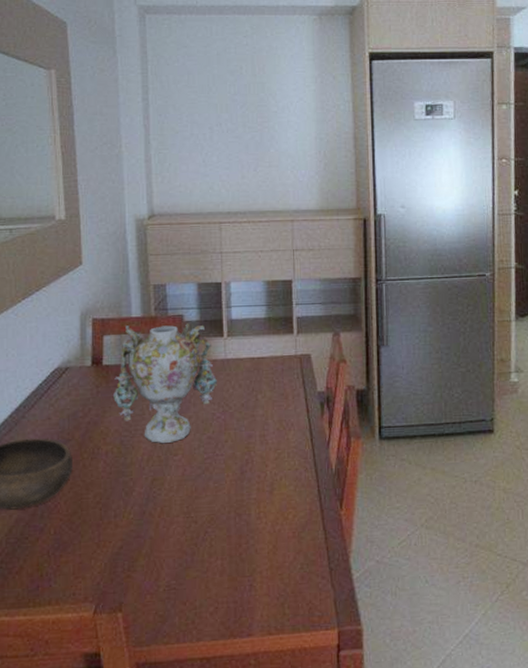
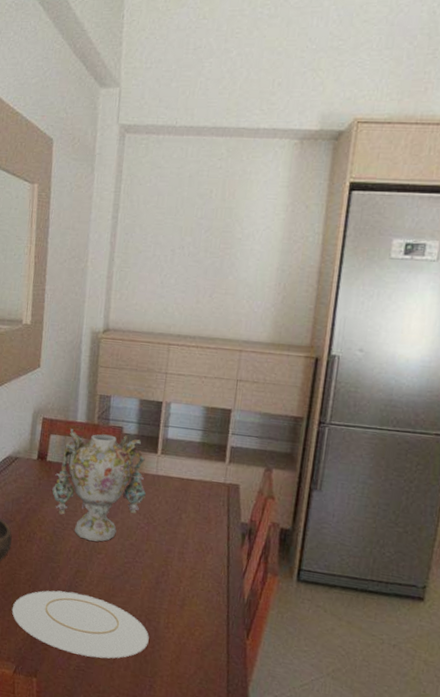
plate: none [82,503,242,573] -> present [12,590,149,659]

